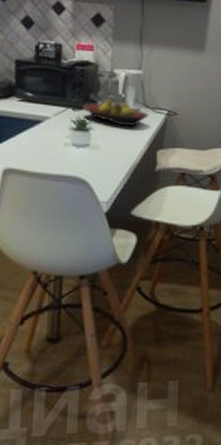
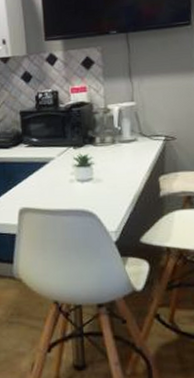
fruit bowl: present [82,99,149,127] -> none [82,133,147,158]

